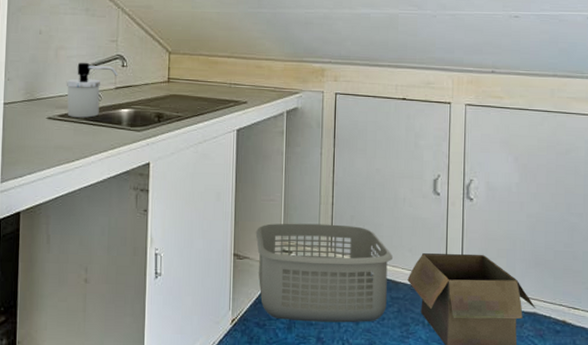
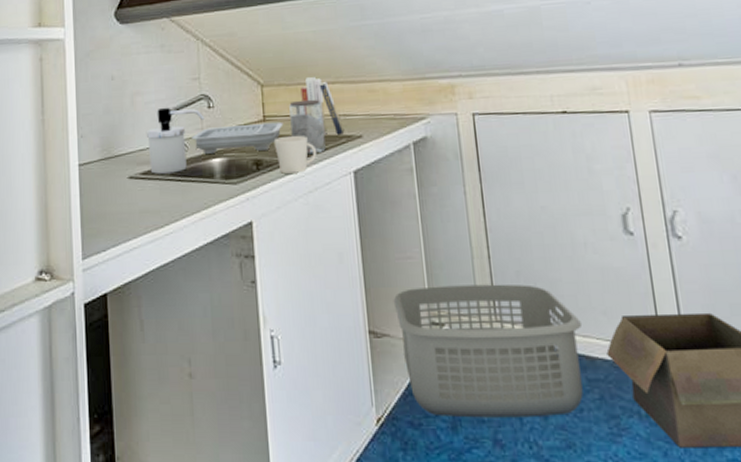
dish rack: none [105,83,184,106] -> present [191,121,284,154]
cup: none [175,96,209,128] -> present [275,135,318,175]
jar: none [190,68,218,113] -> present [289,99,326,155]
books: none [201,49,232,100] -> present [300,76,343,135]

